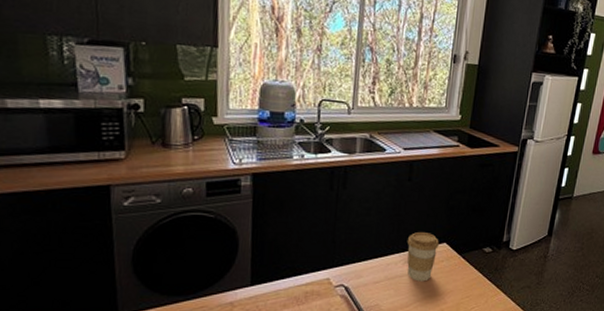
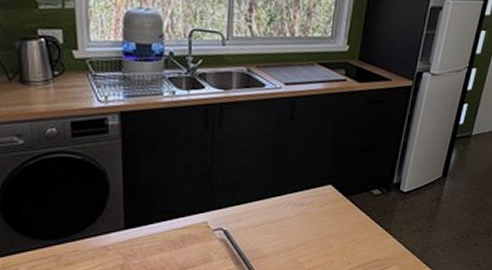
coffee cup: present [406,231,439,282] -> none [289,173,324,225]

